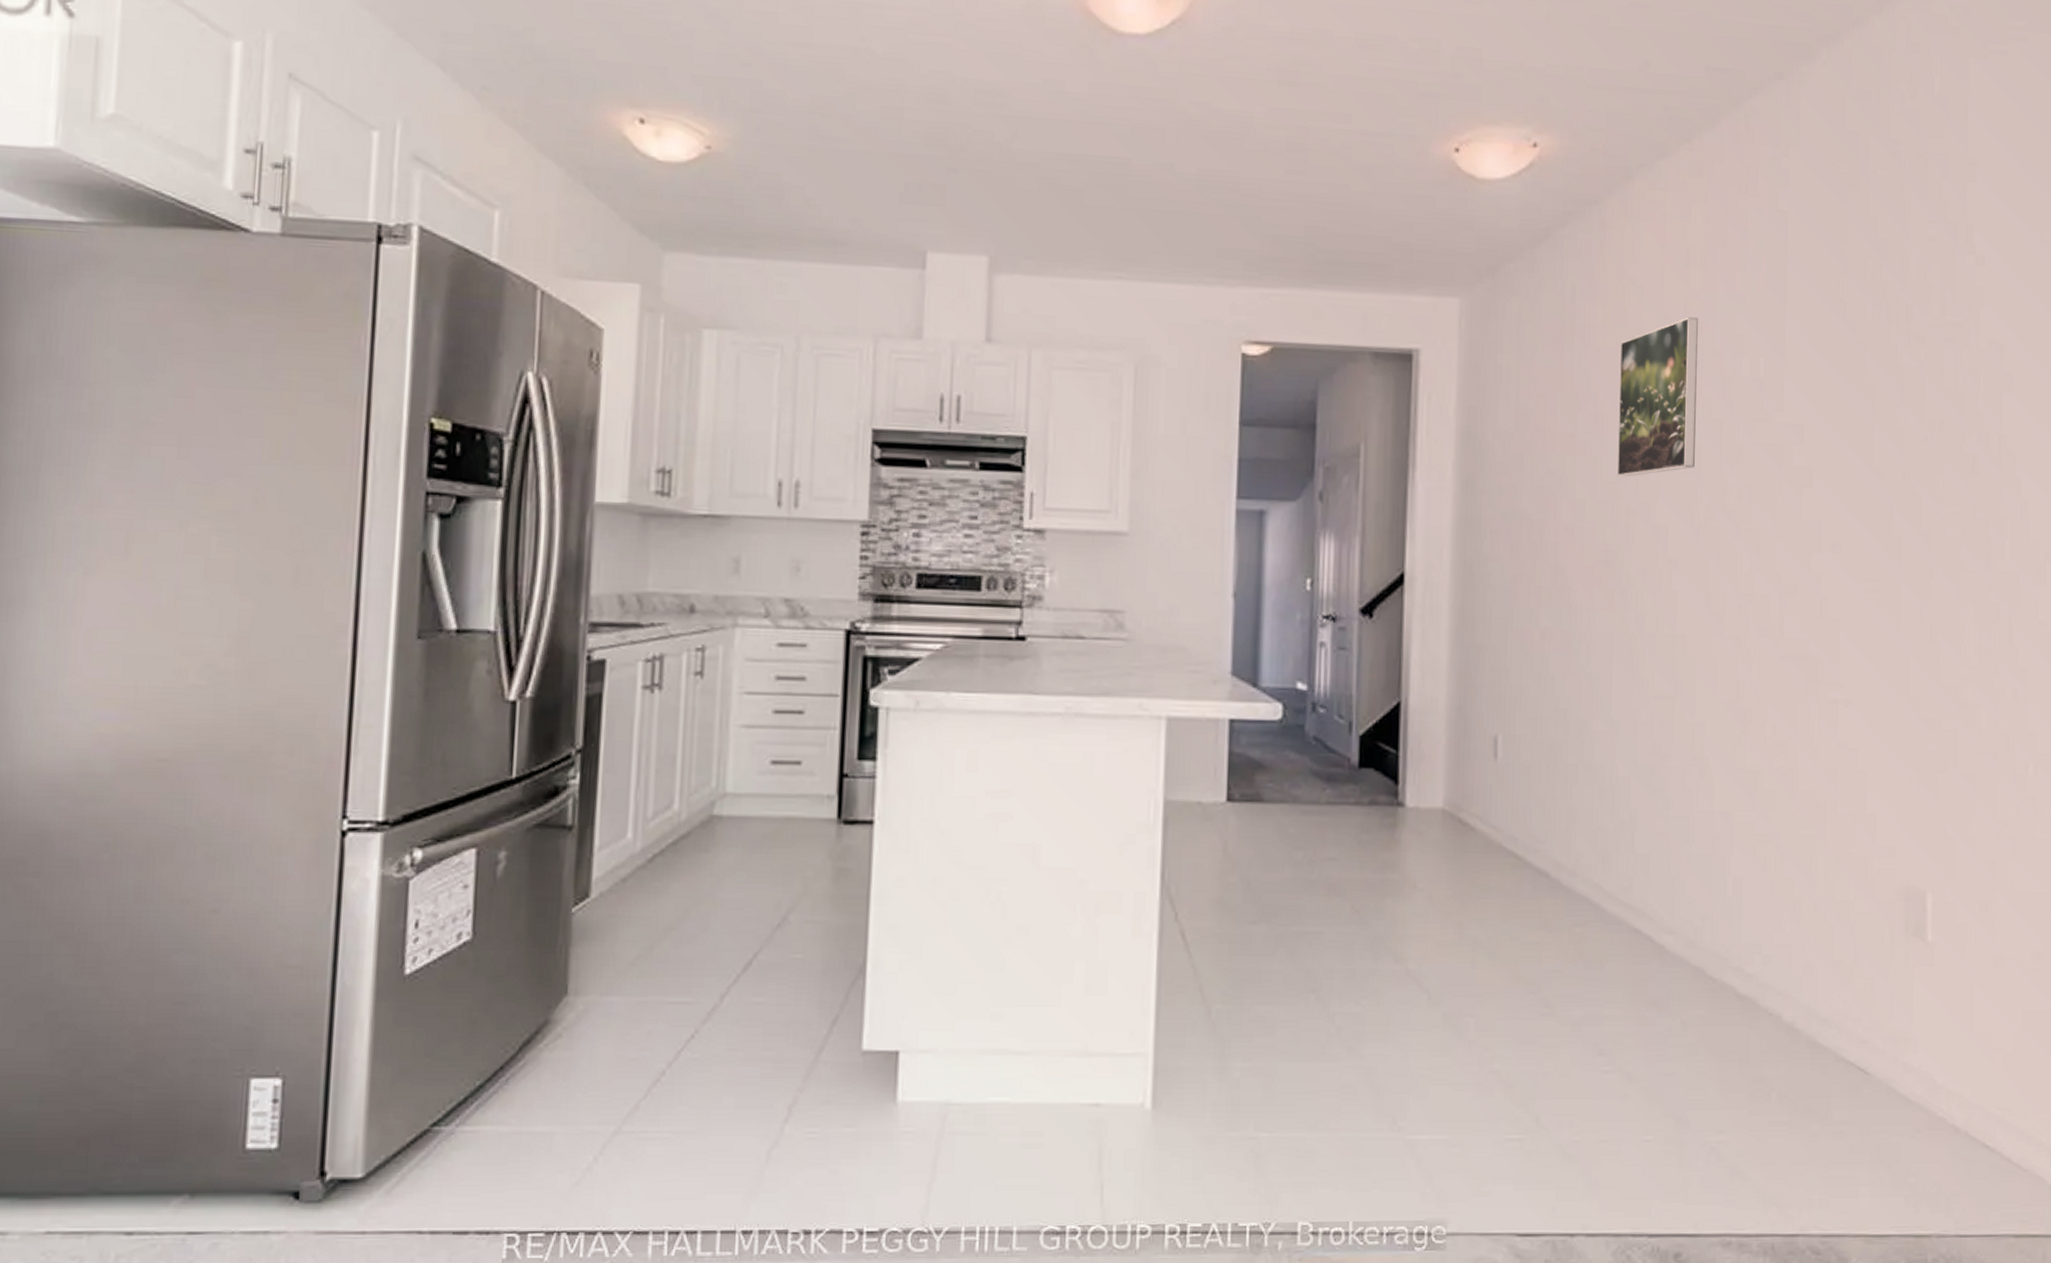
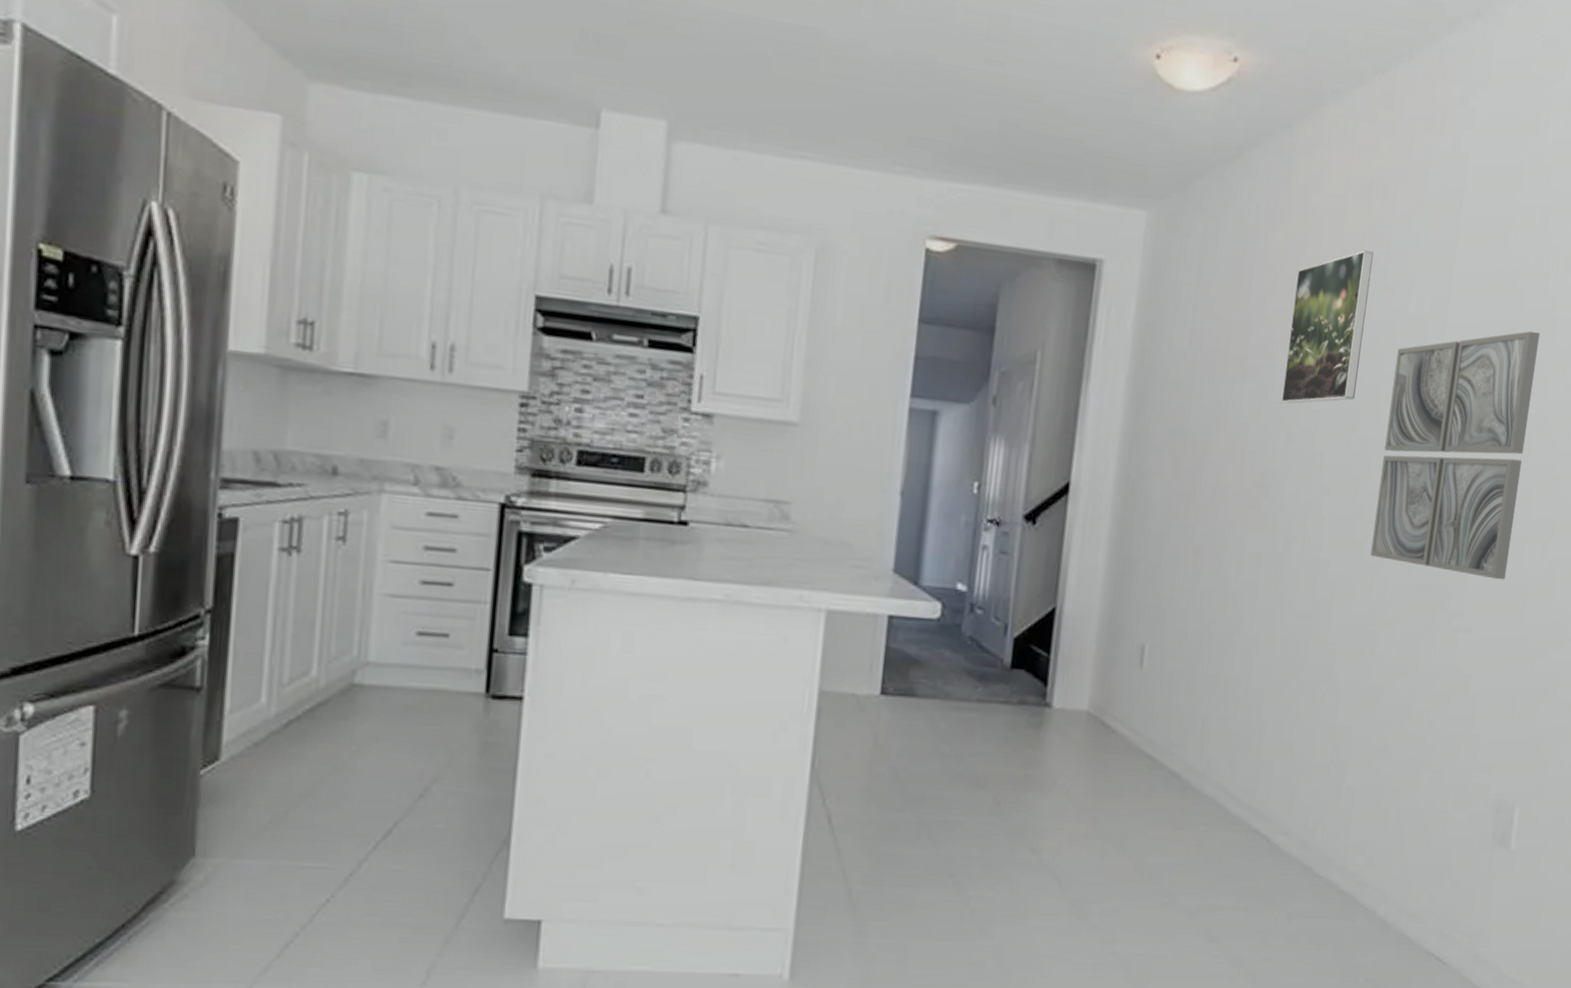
wall art: none [1730,384,1888,646] -> present [1370,331,1540,580]

